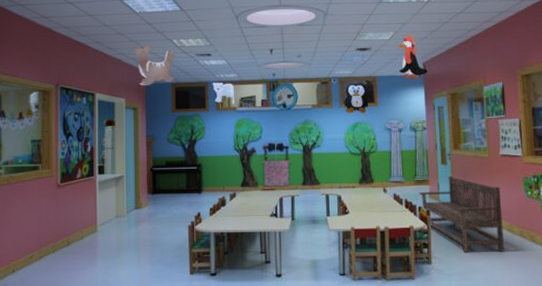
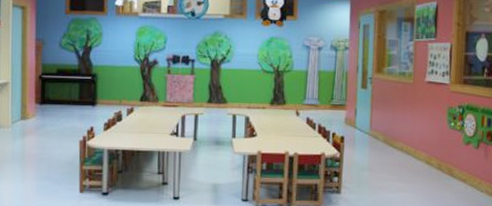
bench: present [418,175,504,253] -> none [333,101,422,185]

